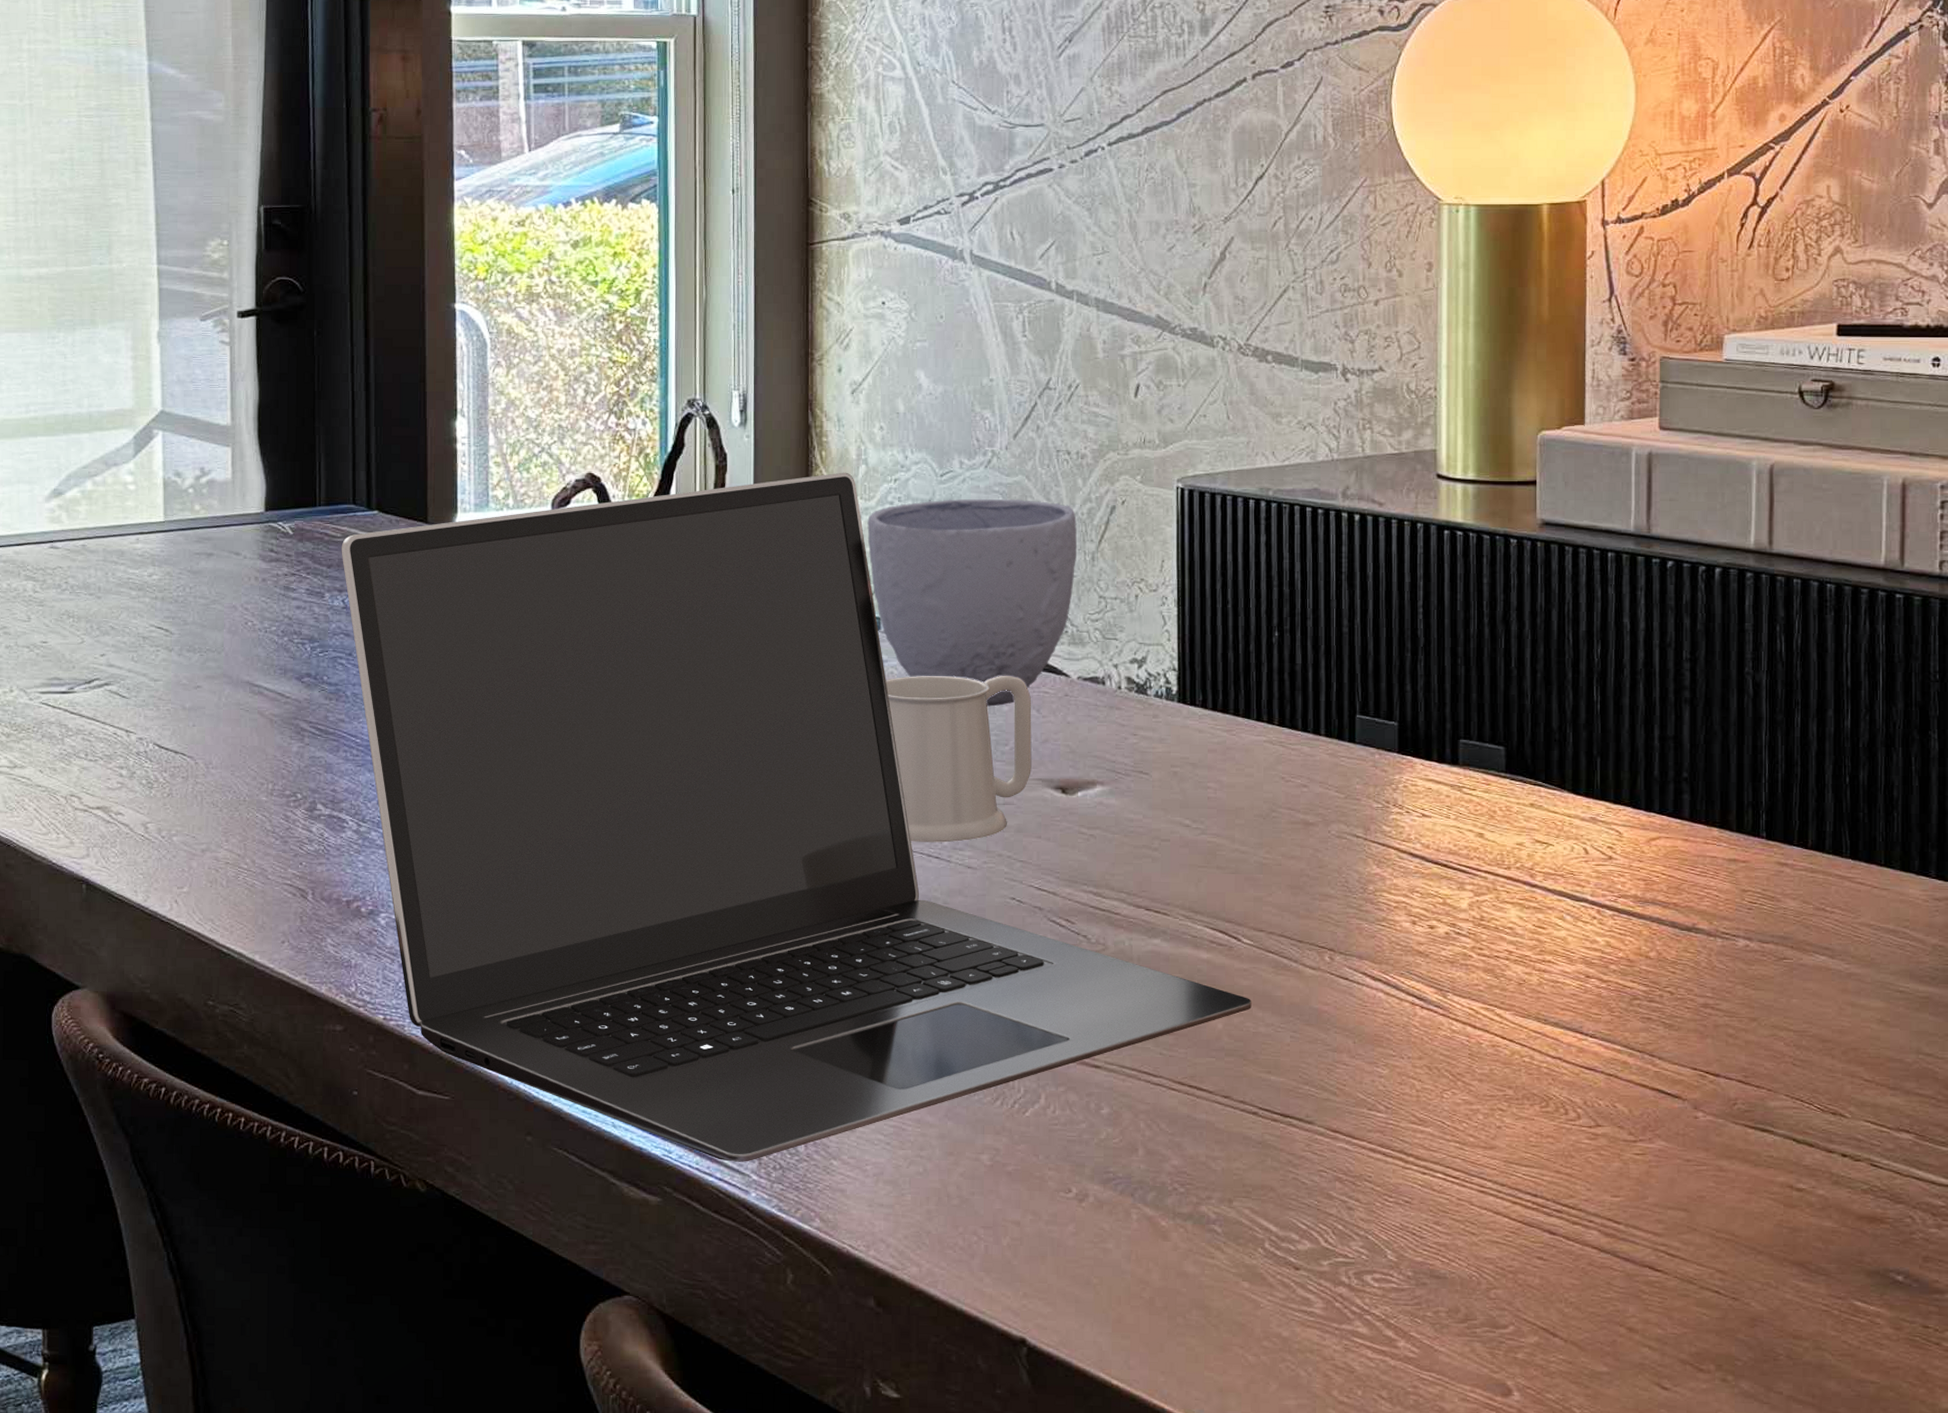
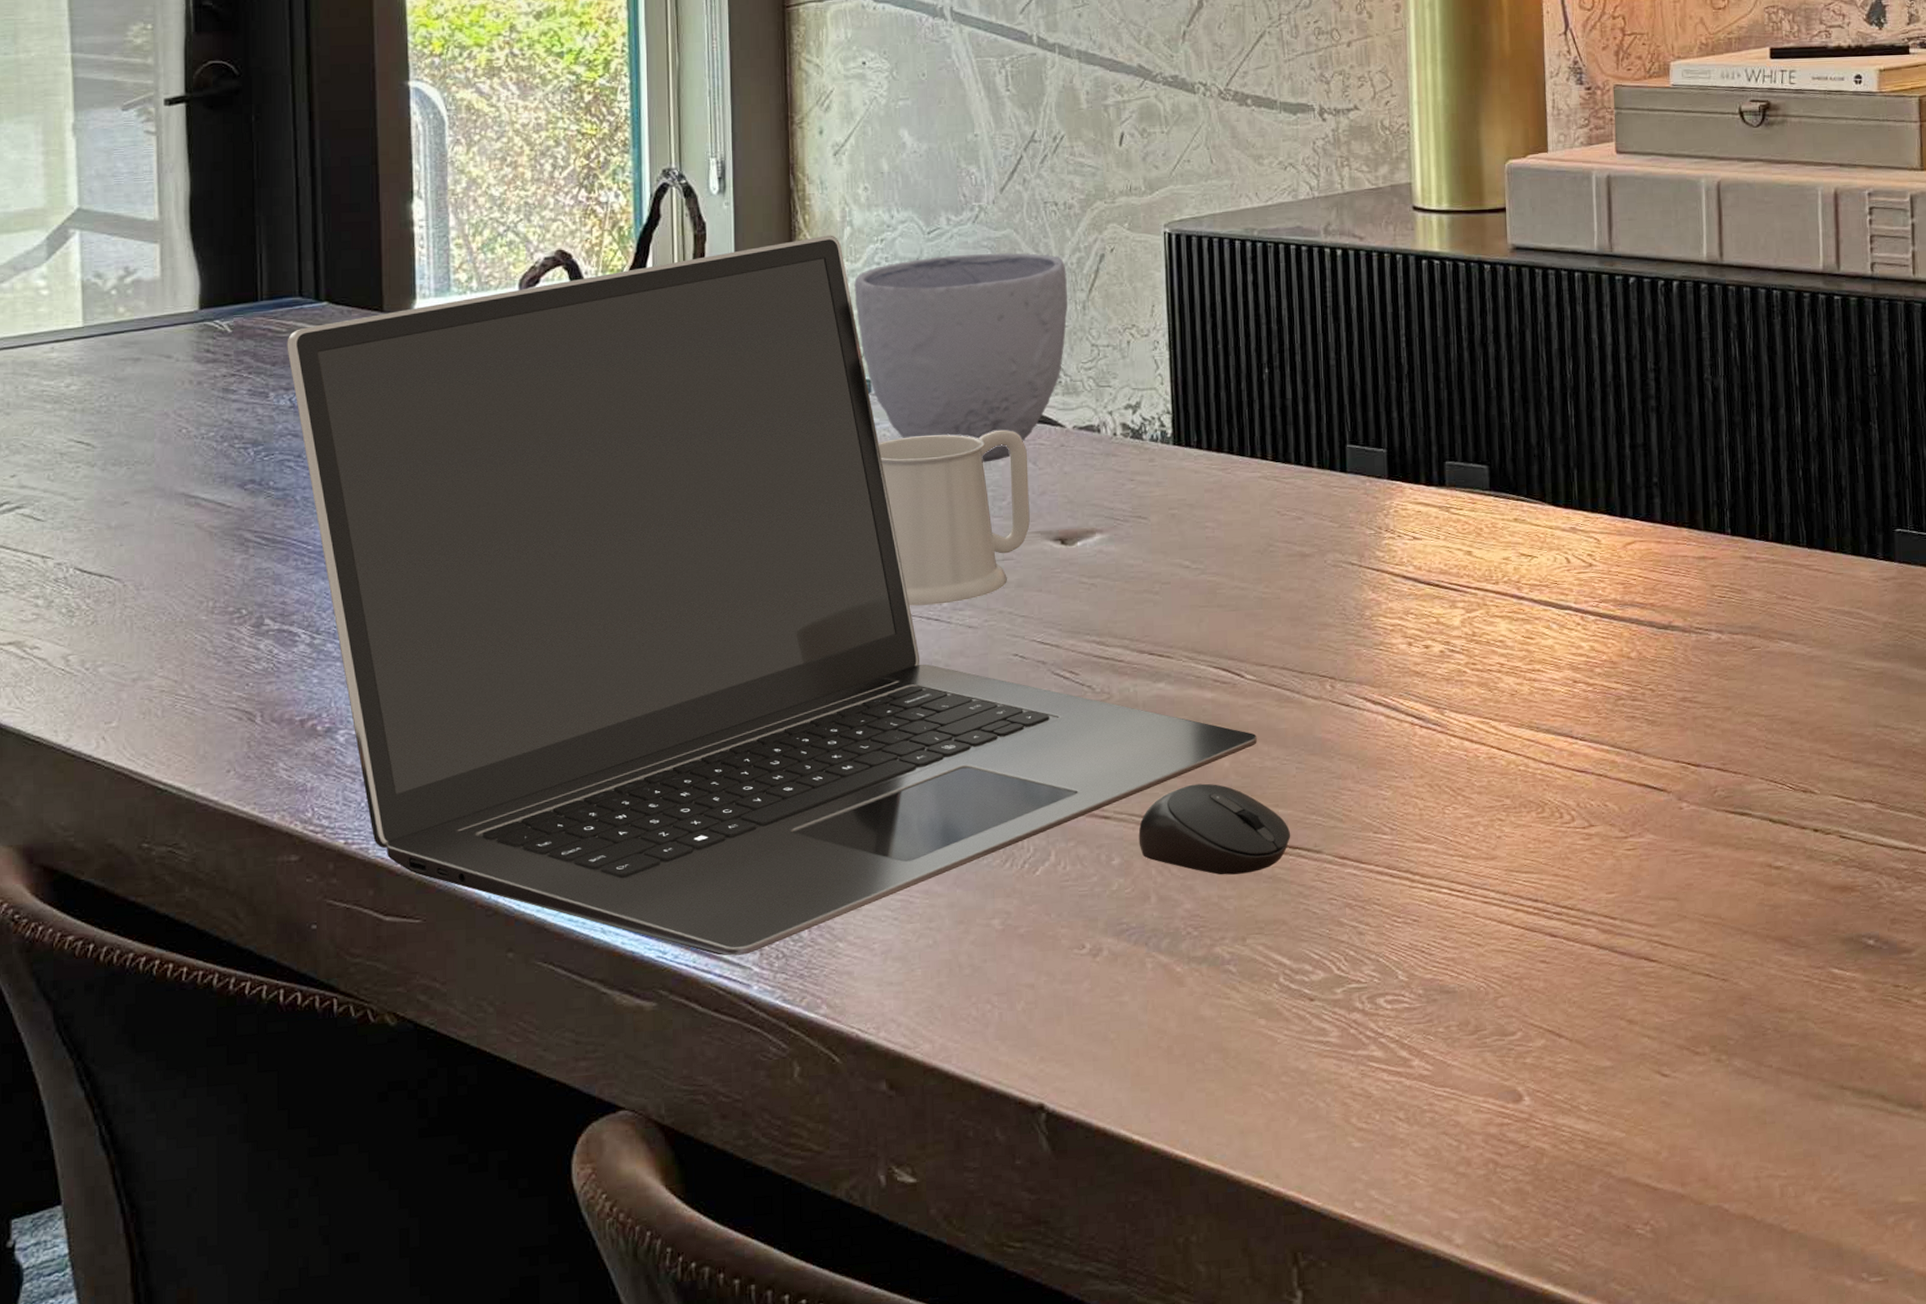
computer mouse: none [1128,1042,1283,1137] -> present [1138,783,1291,875]

